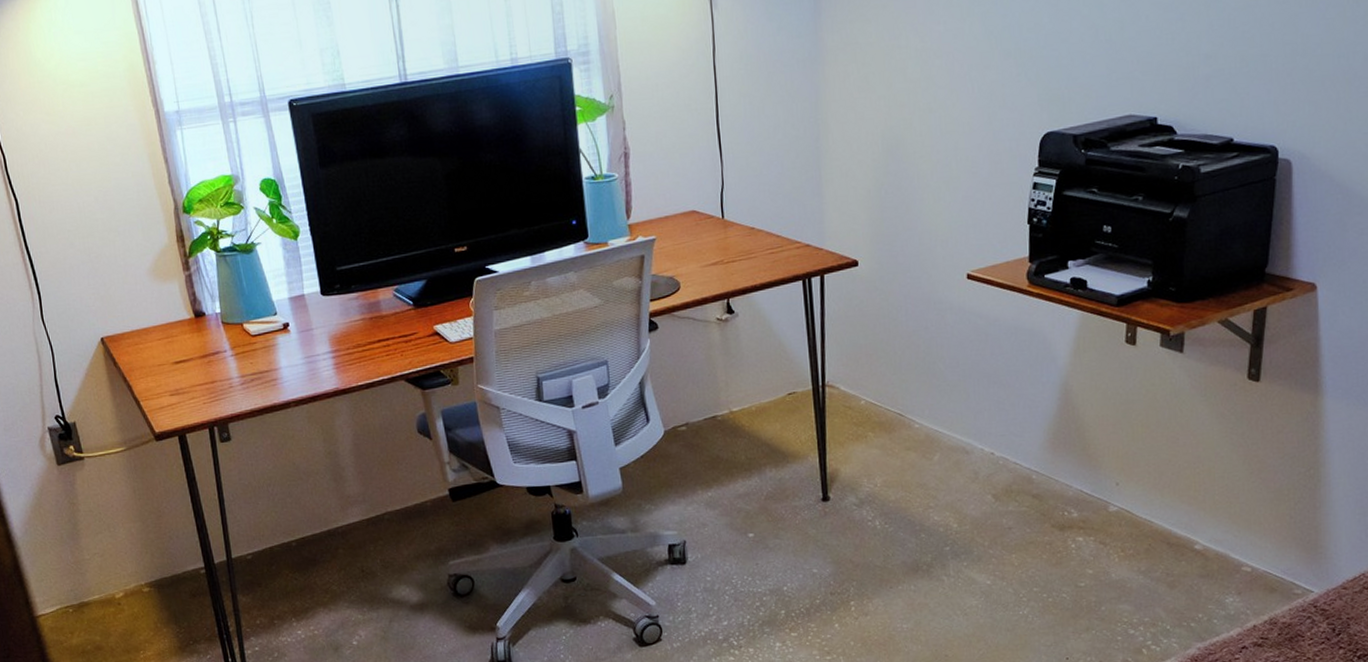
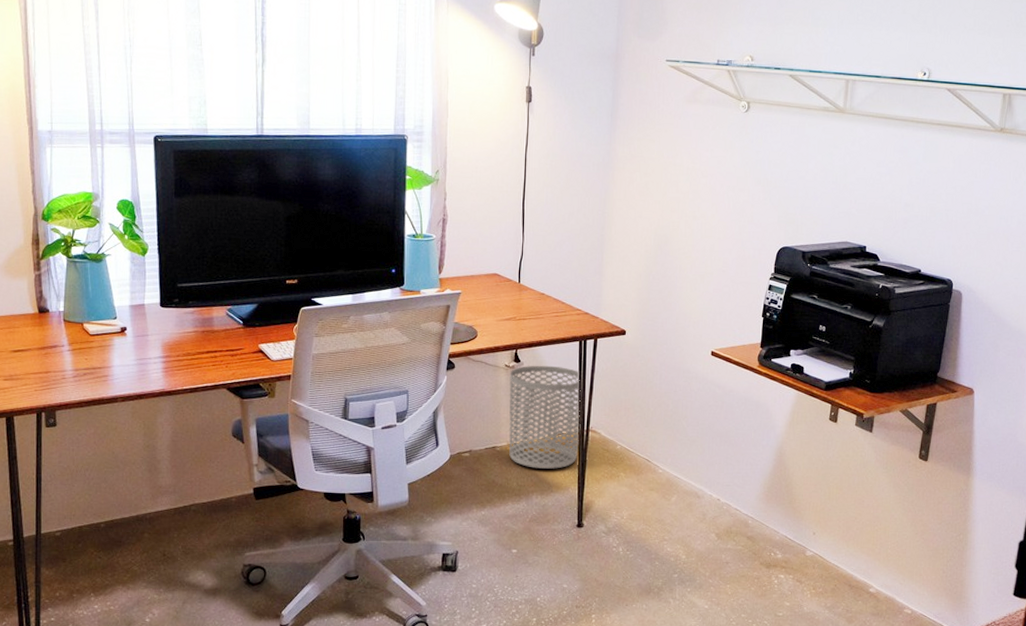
waste bin: none [723,313,815,437] -> present [508,365,581,469]

